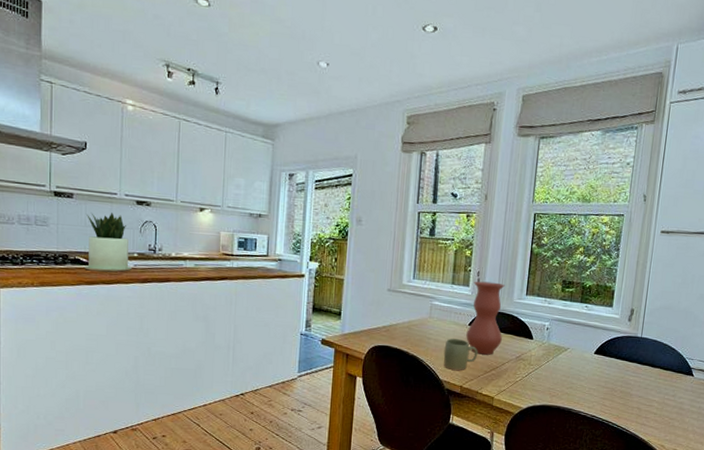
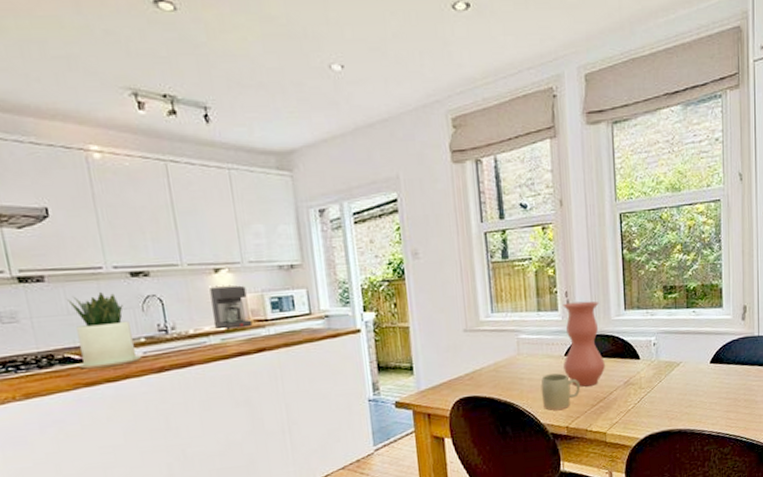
coffee maker: none [191,222,221,259] -> present [209,285,253,329]

